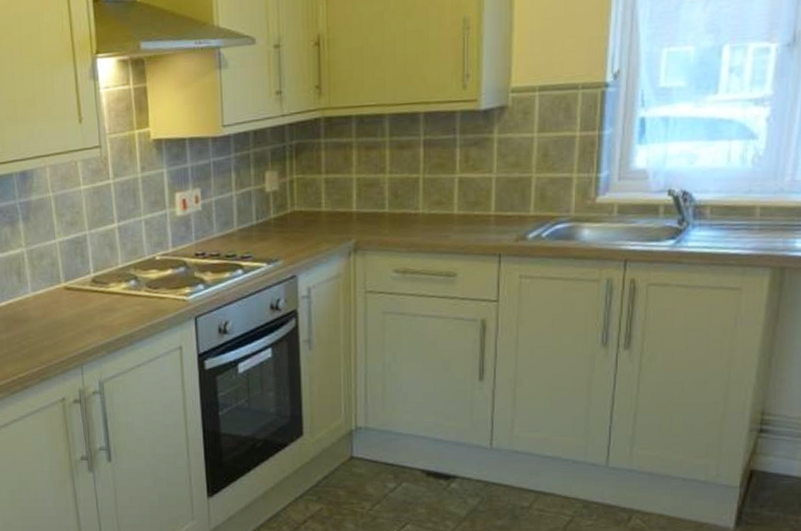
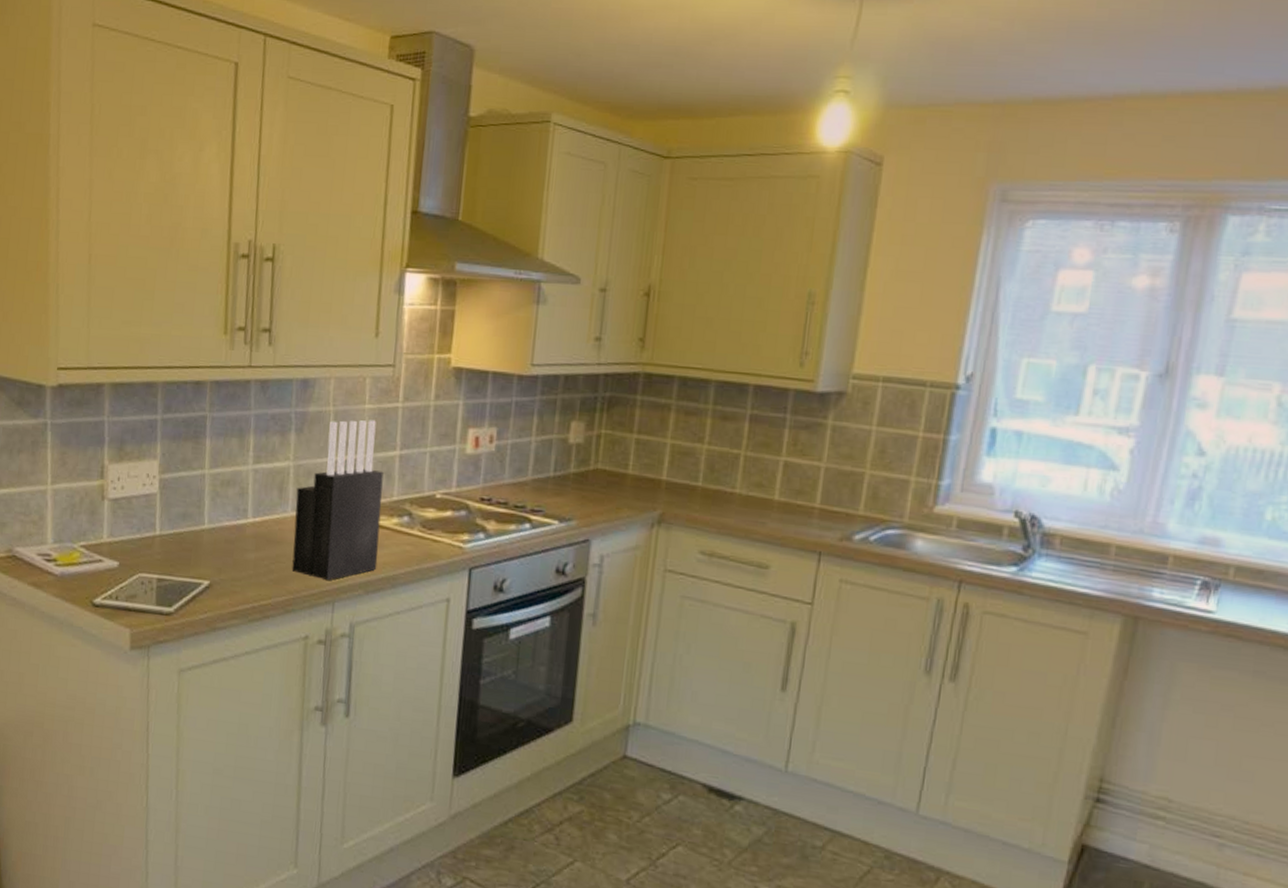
knife block: none [33,199,114,348] -> present [292,420,384,581]

